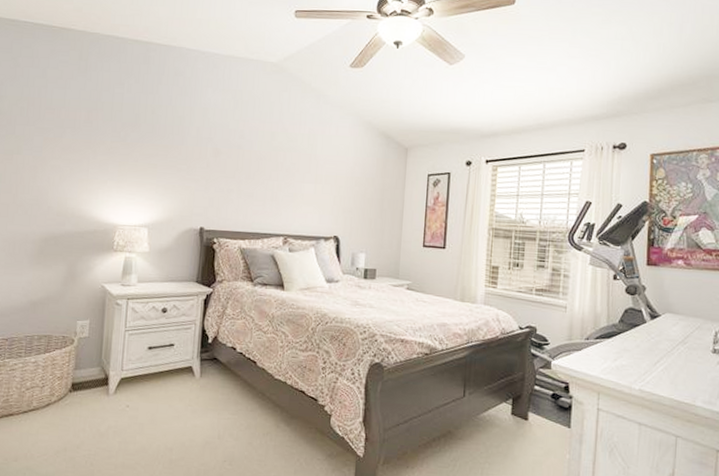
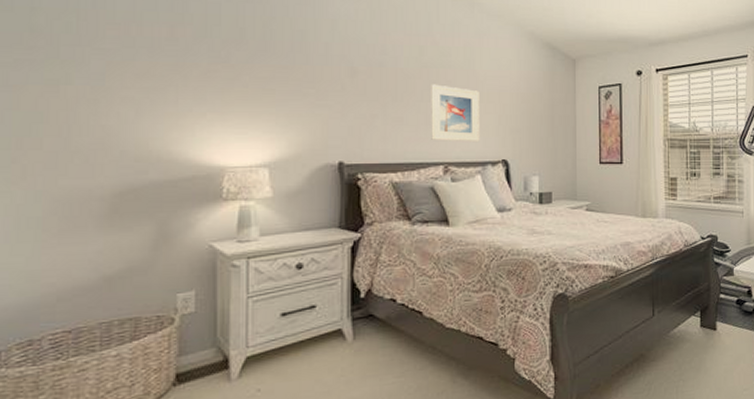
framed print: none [275,165,319,219] -> present [431,84,480,143]

